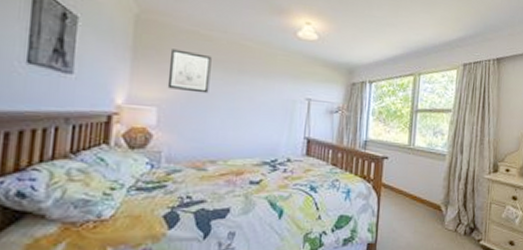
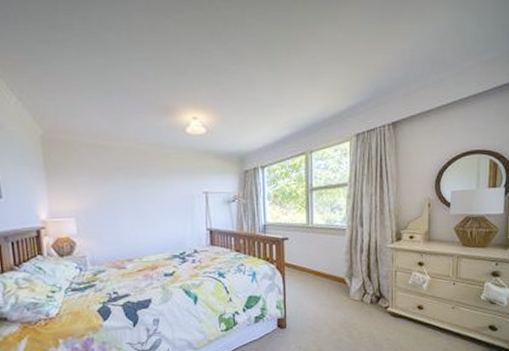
wall art: present [167,49,212,94] -> none [76,162,116,200]

